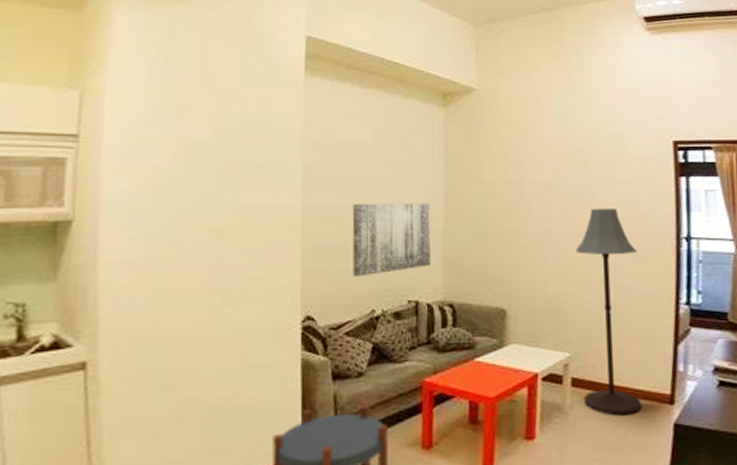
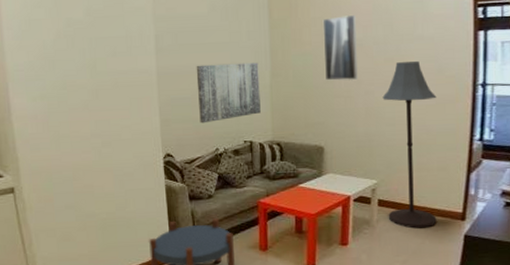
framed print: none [507,152,547,229] -> present [322,15,358,81]

